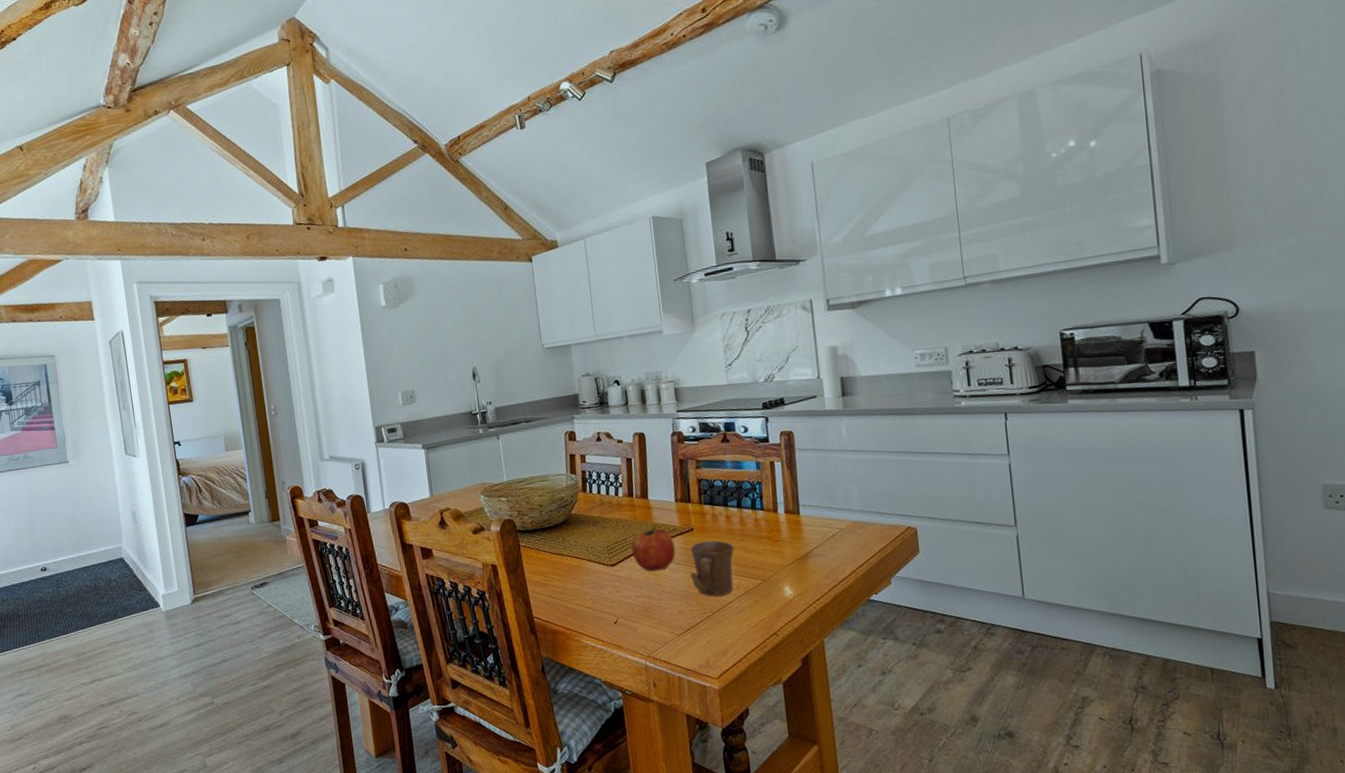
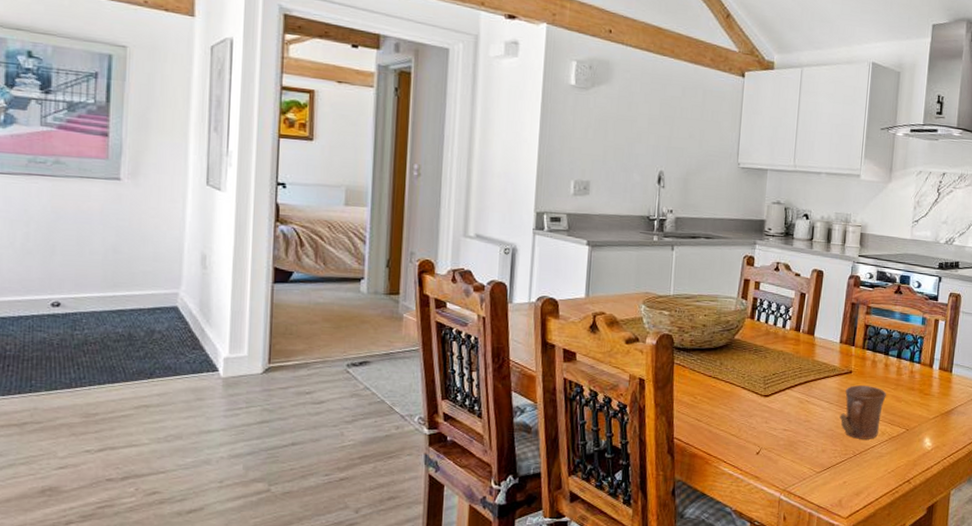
fruit: present [631,524,676,571] -> none [788,362,832,407]

